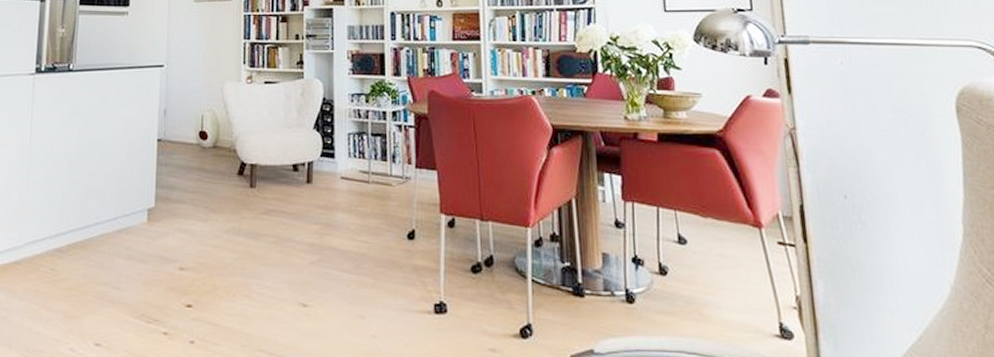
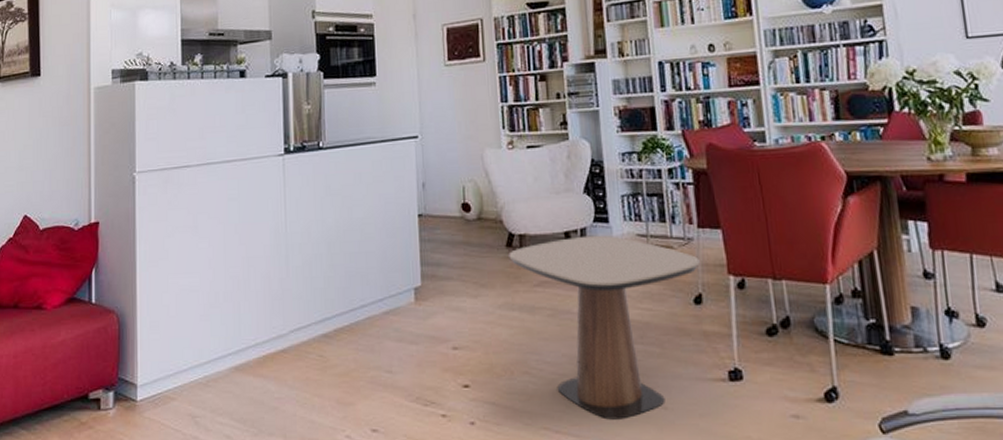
side table: none [239,169,415,345] -> present [509,235,700,420]

